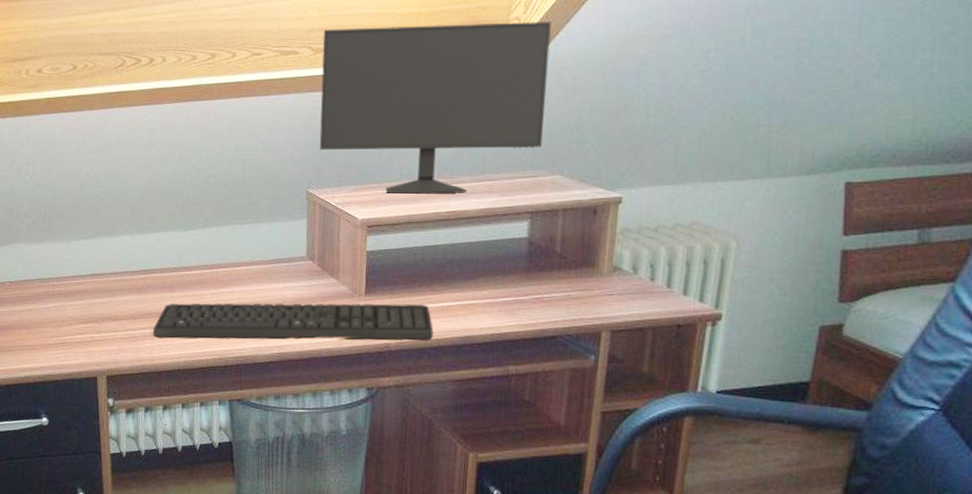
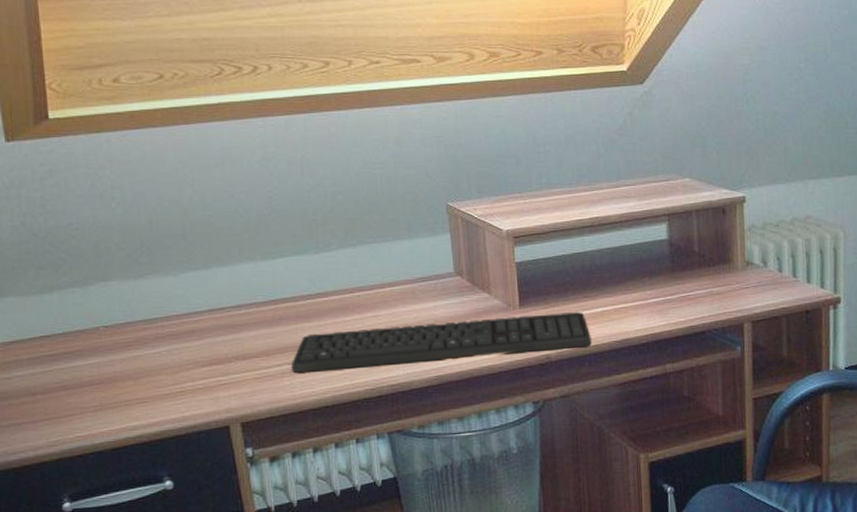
computer monitor: present [319,21,551,194] -> none [444,33,669,203]

